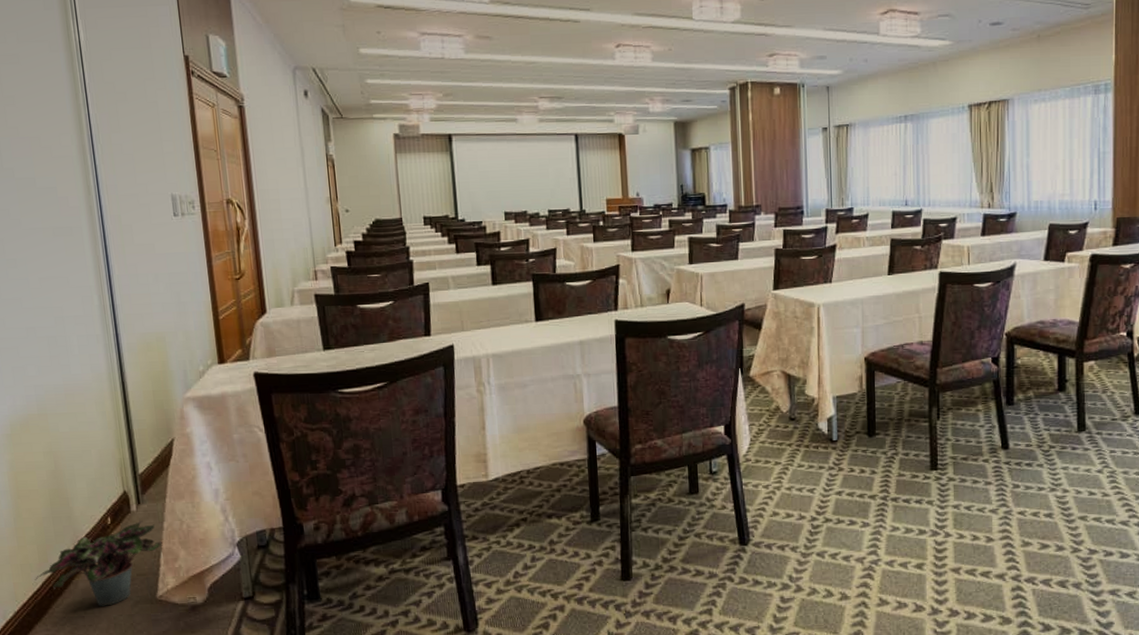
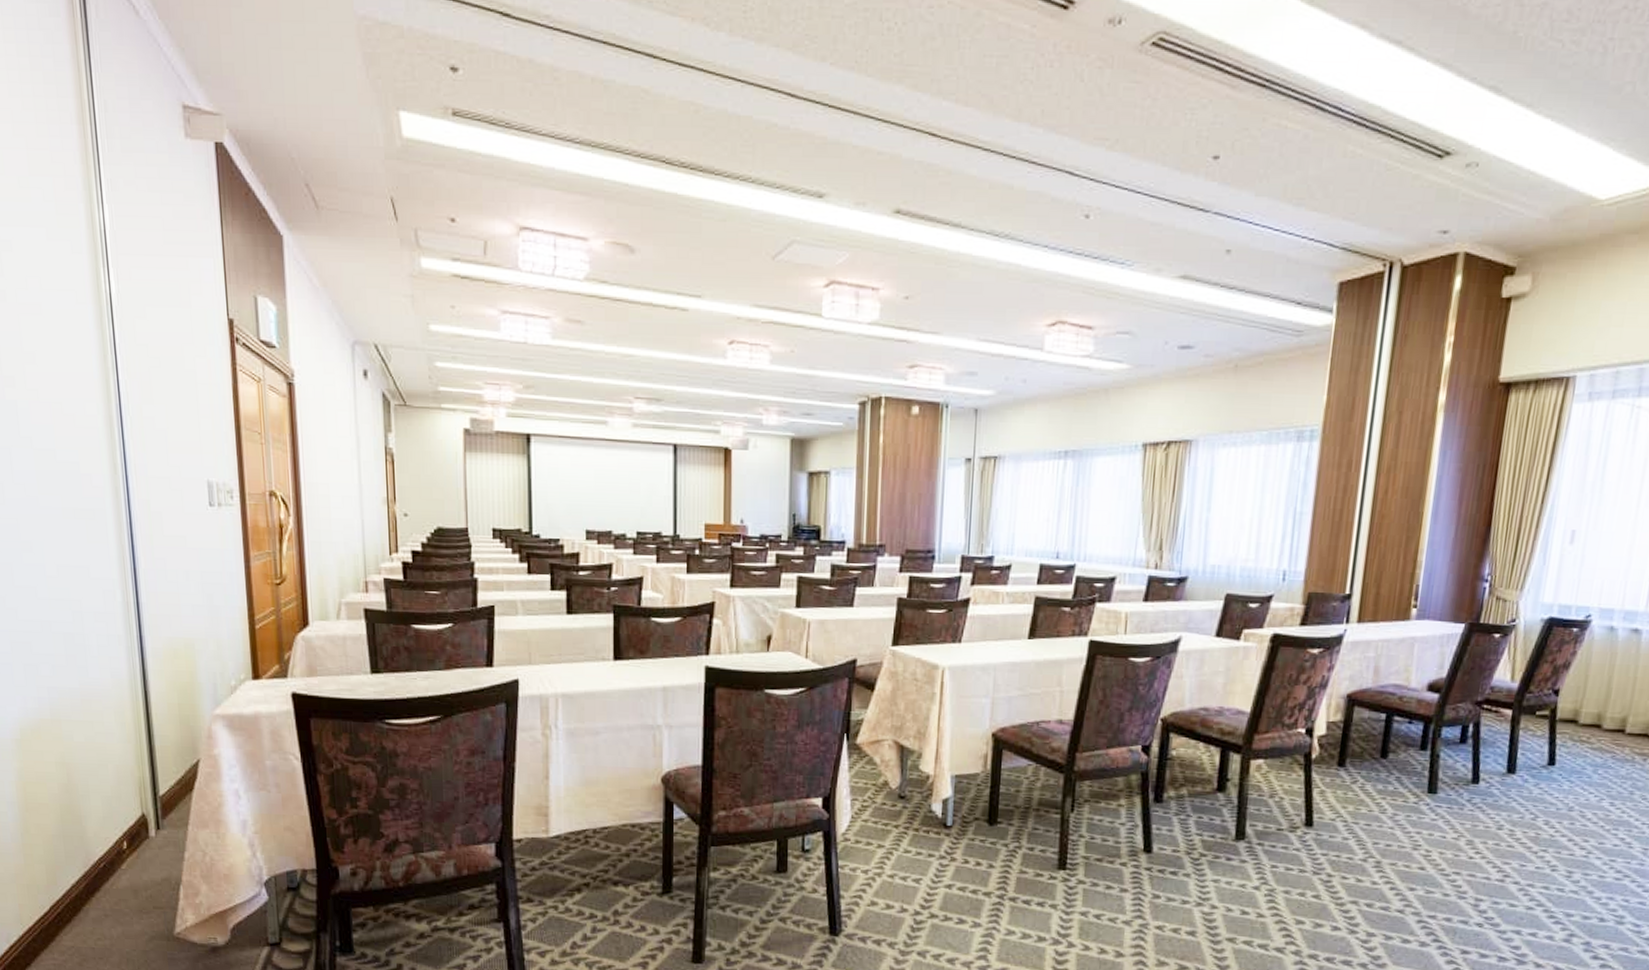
potted plant: present [34,521,163,606] -> none [41,849,183,939]

